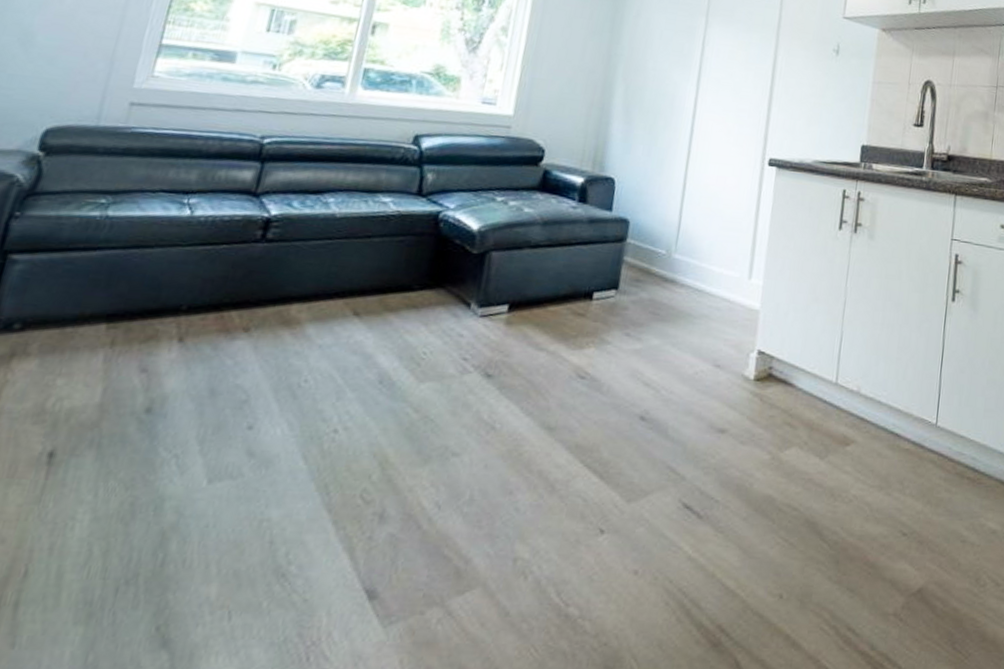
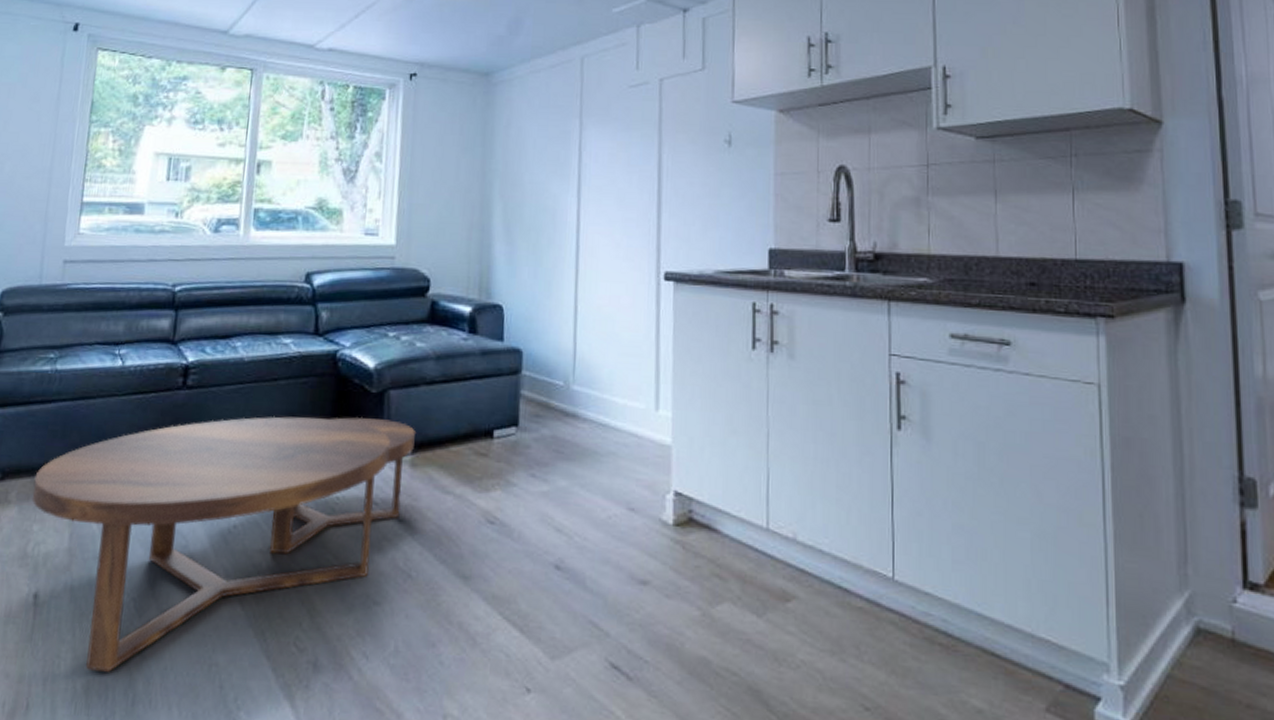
coffee table: none [58,272,514,532] -> present [32,416,415,672]

